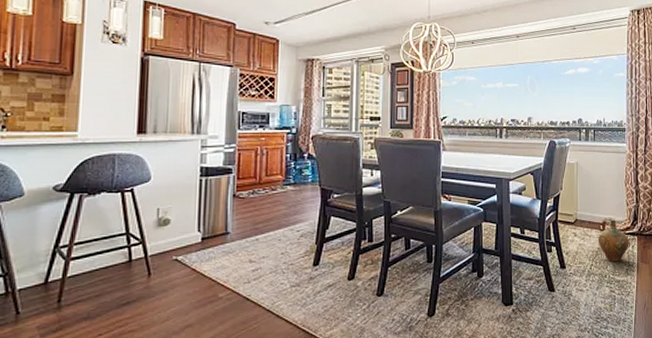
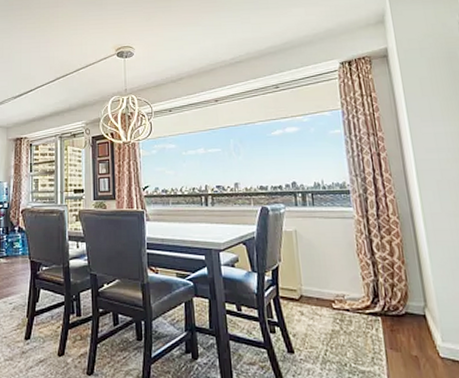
ceramic jug: present [597,219,629,262] -> none [330,296,372,348]

